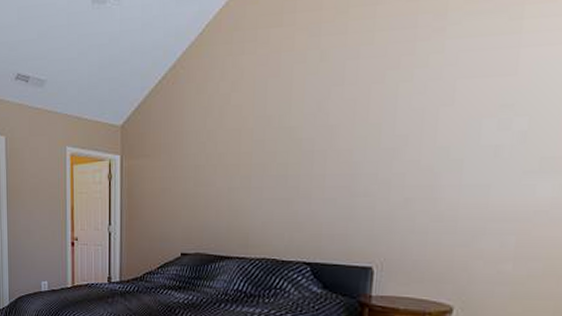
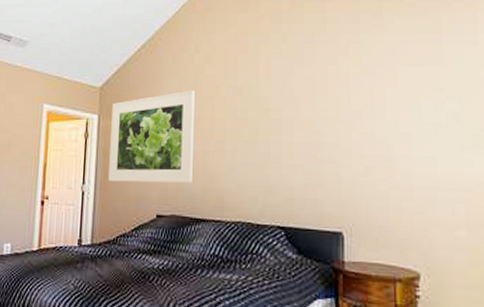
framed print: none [133,123,220,222] -> present [108,90,195,184]

